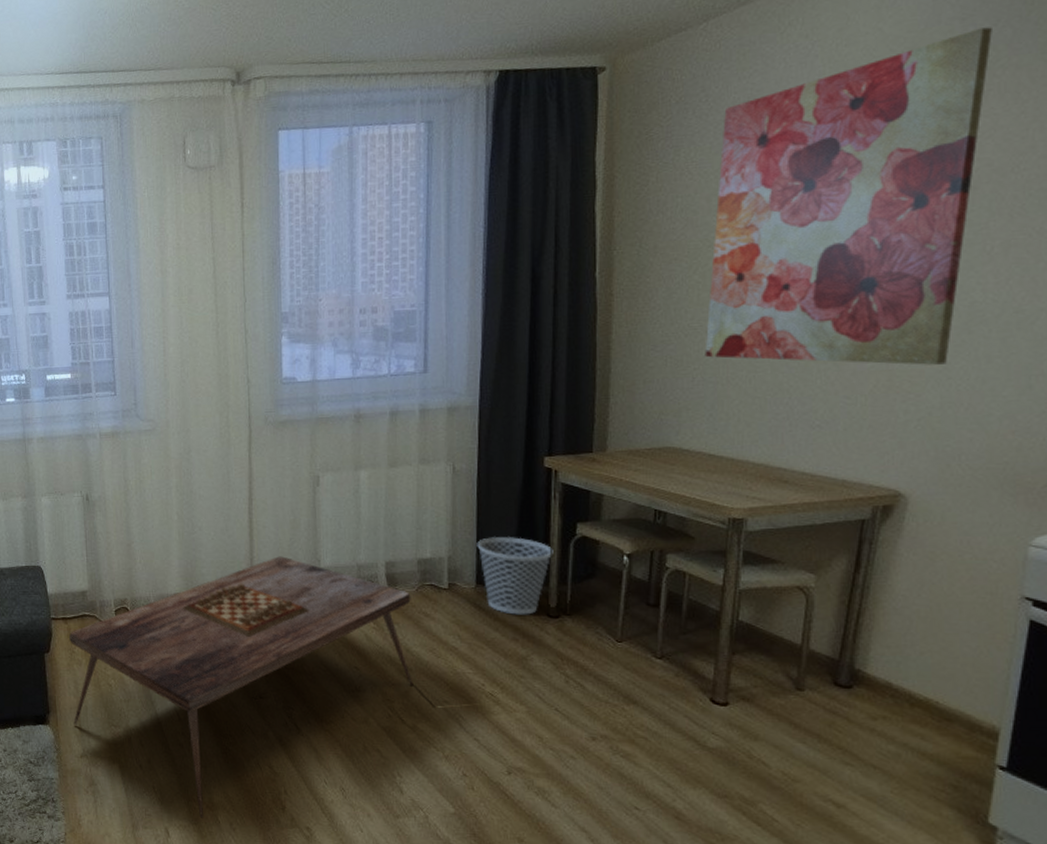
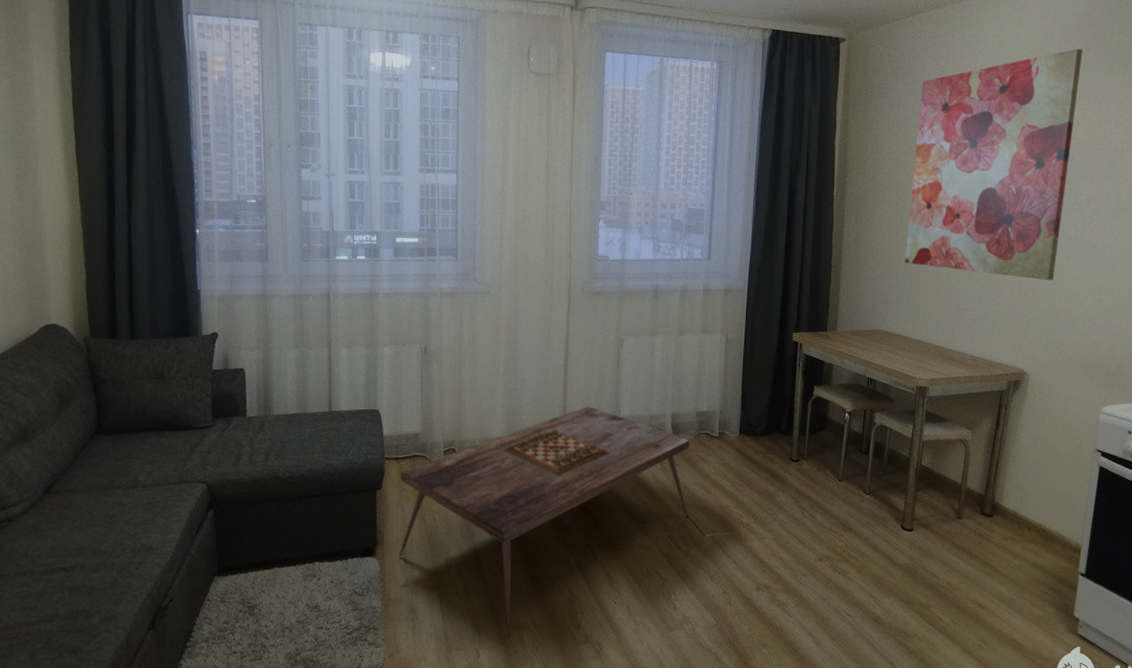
wastebasket: present [477,537,554,615] -> none [741,395,797,459]

